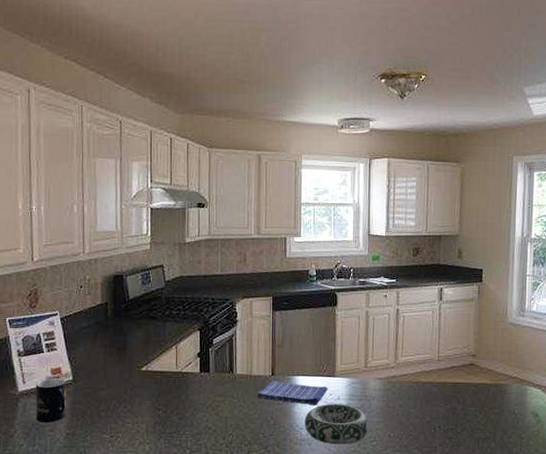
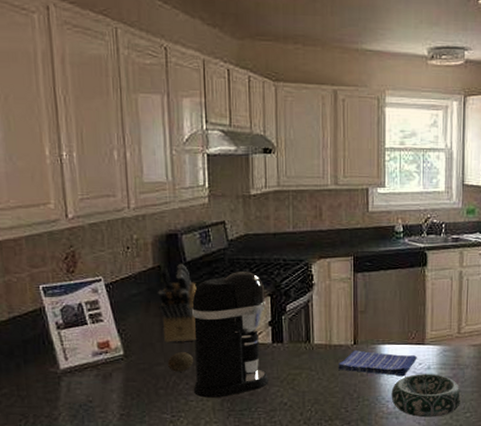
mug: present [35,378,66,422] -> none [80,353,118,403]
knife block: none [103,300,137,370] -> present [157,263,197,343]
fruit: none [110,379,131,396] -> present [168,352,193,372]
coffee maker: none [131,309,196,421] -> present [191,272,268,398]

